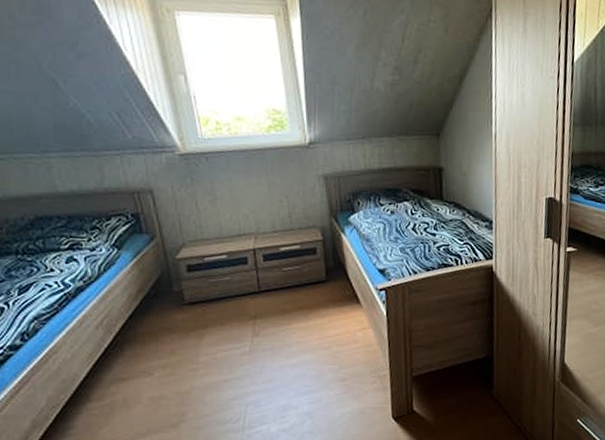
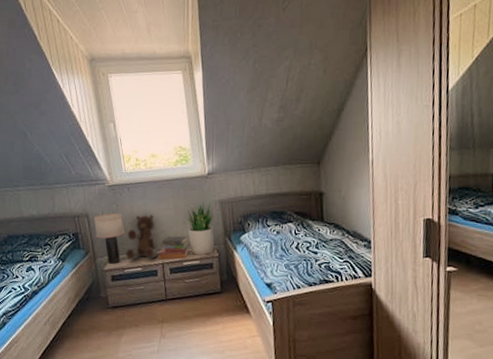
table lamp: none [160,188,204,251] -> present [93,213,126,264]
teddy bear: none [205,191,249,246] -> present [126,215,159,260]
books: none [248,216,288,245] -> present [158,236,190,260]
planter: none [284,177,318,239] -> present [187,202,215,256]

